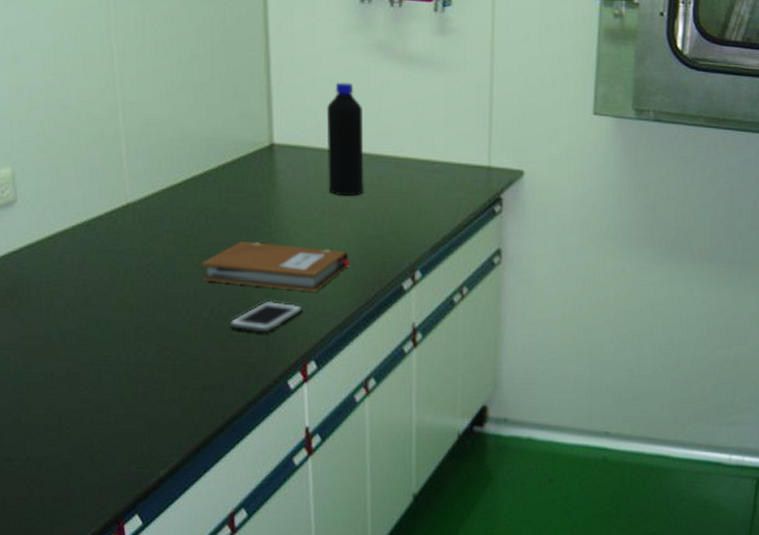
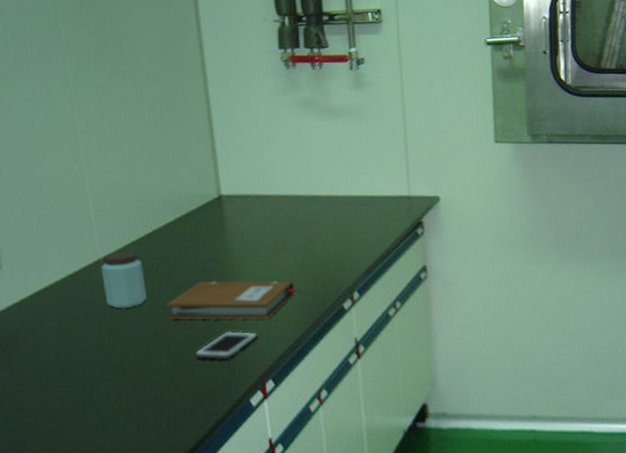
peanut butter: none [129,196,180,263] -> present [101,250,147,309]
bottle: present [326,82,364,196] -> none [265,137,303,235]

